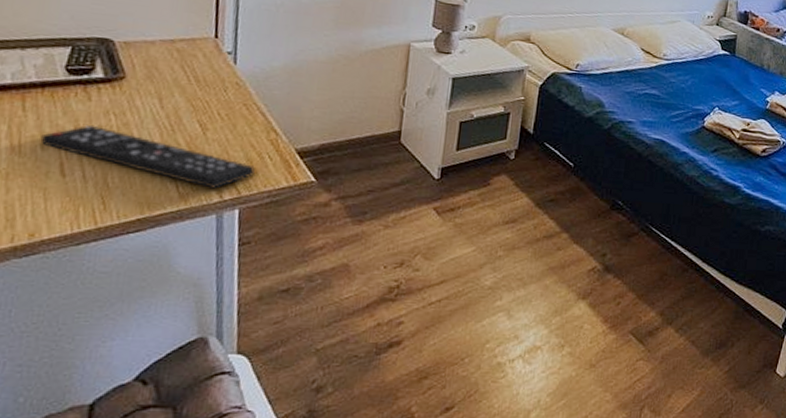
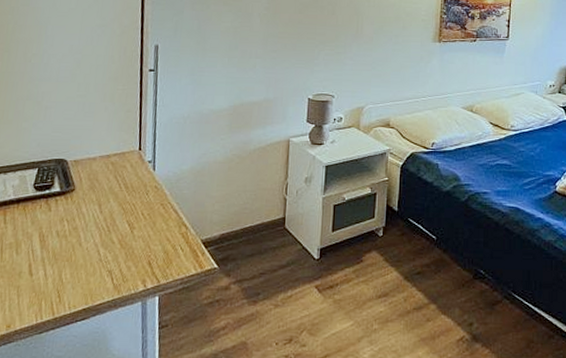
remote control: present [40,125,255,189] -> none [16,232,170,279]

